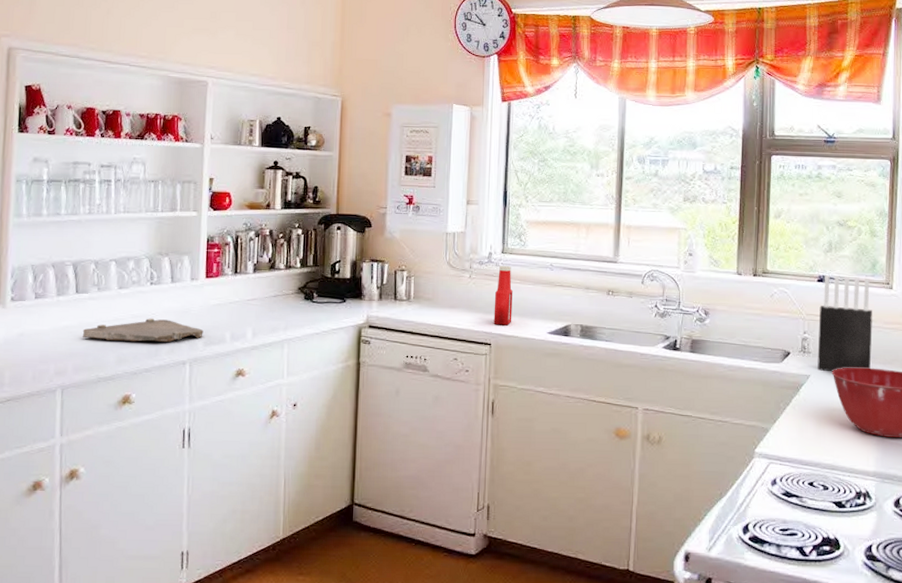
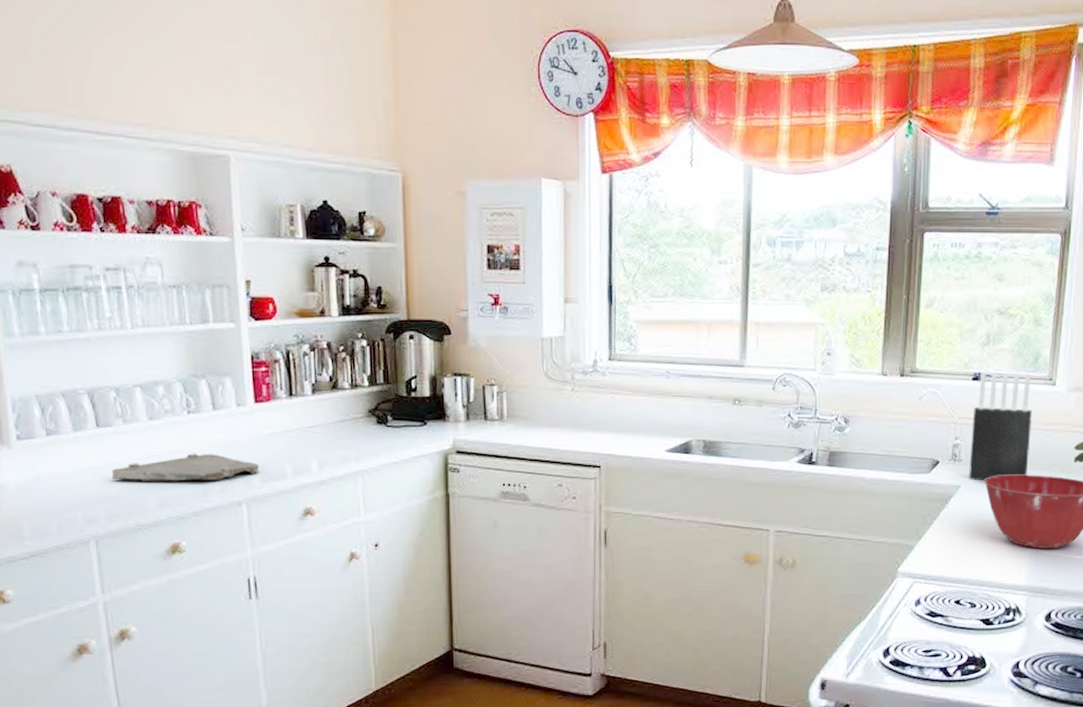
ketchup bottle: present [493,266,513,326] -> none [602,375,624,445]

